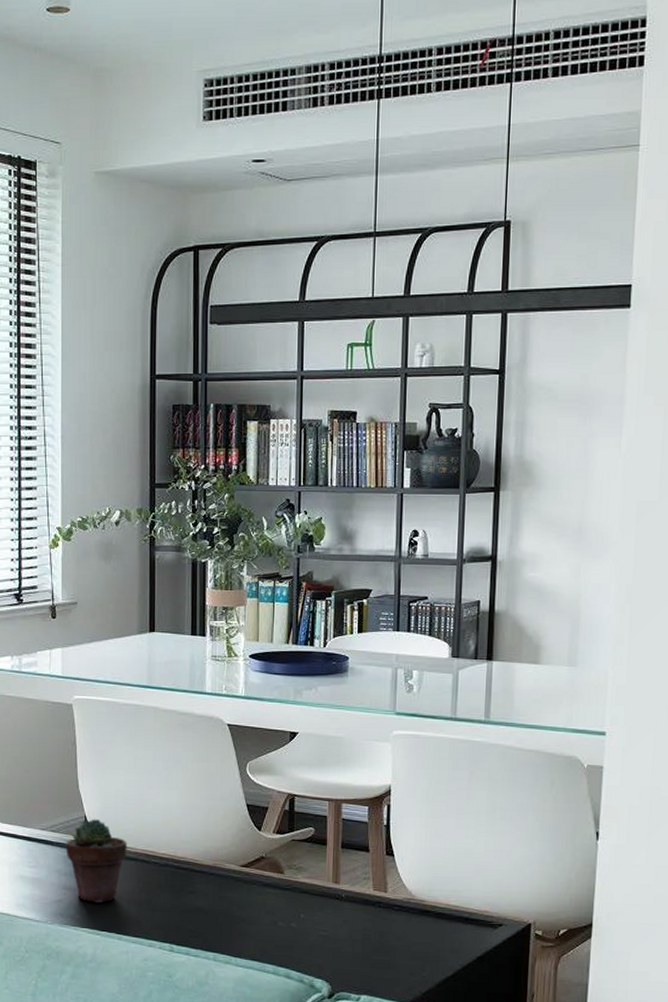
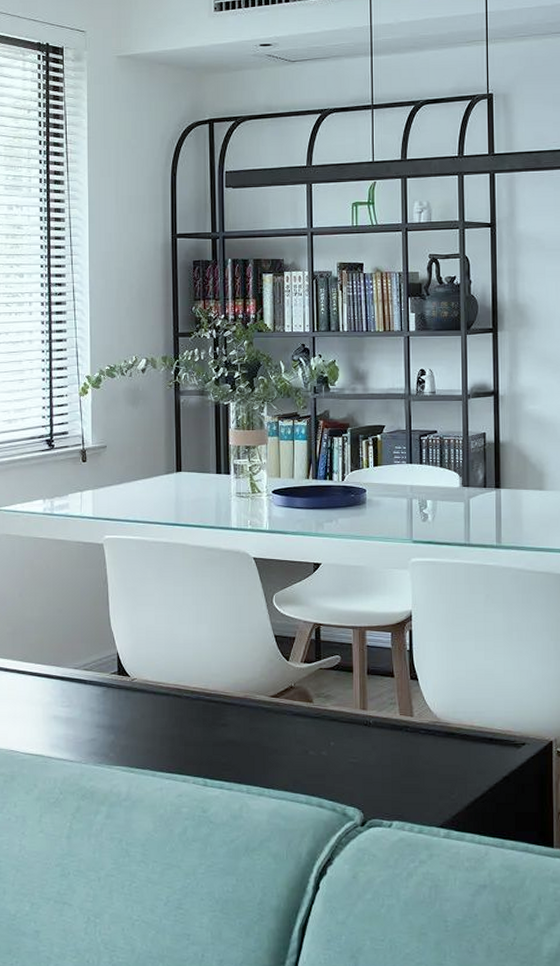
potted succulent: present [66,818,127,904] -> none [99,655,159,741]

